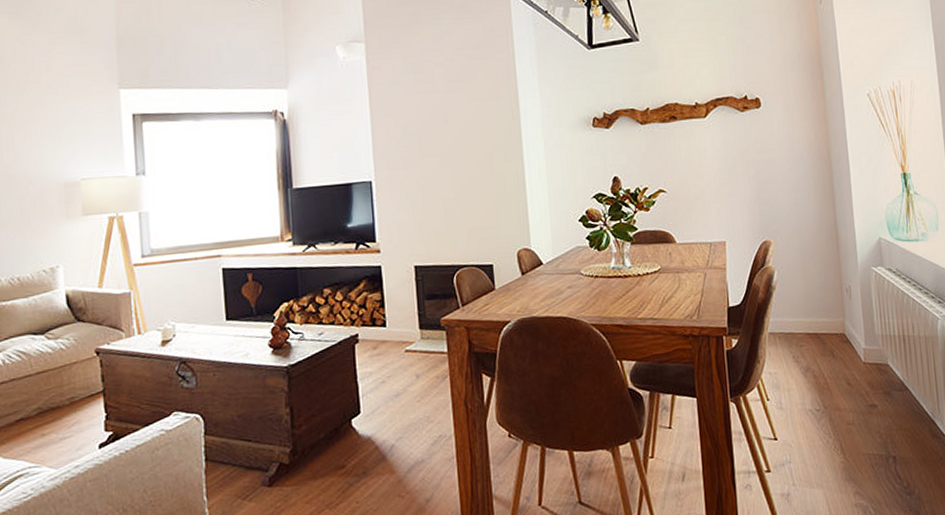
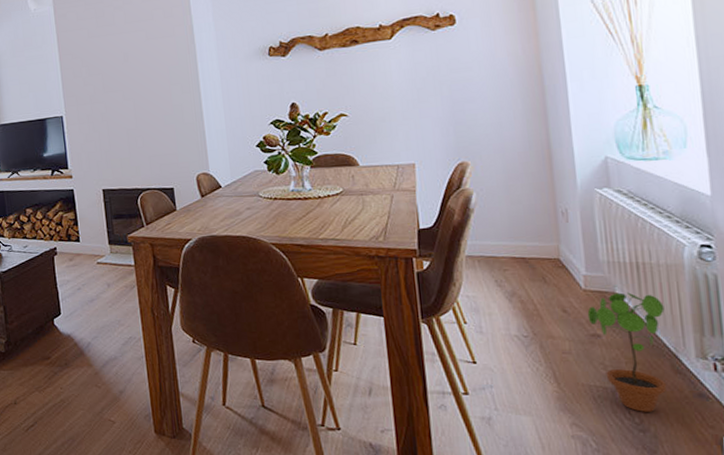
potted plant: none [866,363,926,476] -> present [587,292,666,412]

